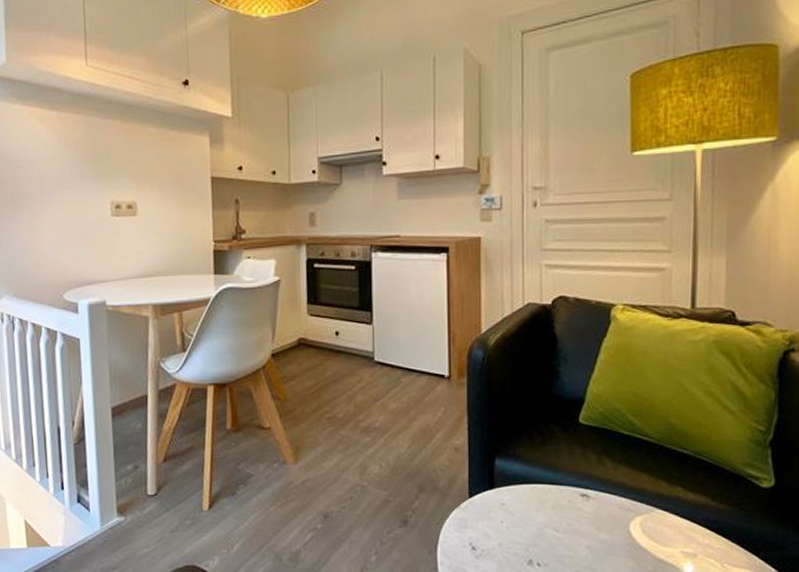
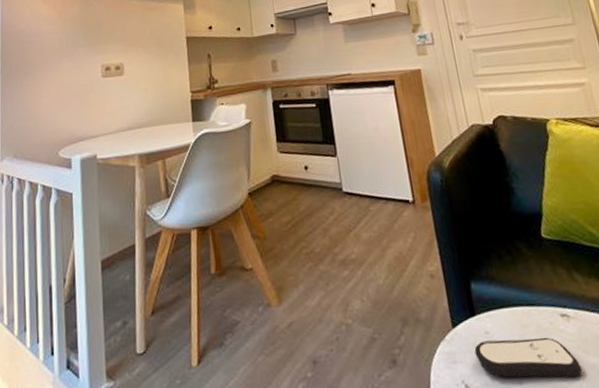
remote control: none [487,511,591,549] -> present [474,337,583,378]

